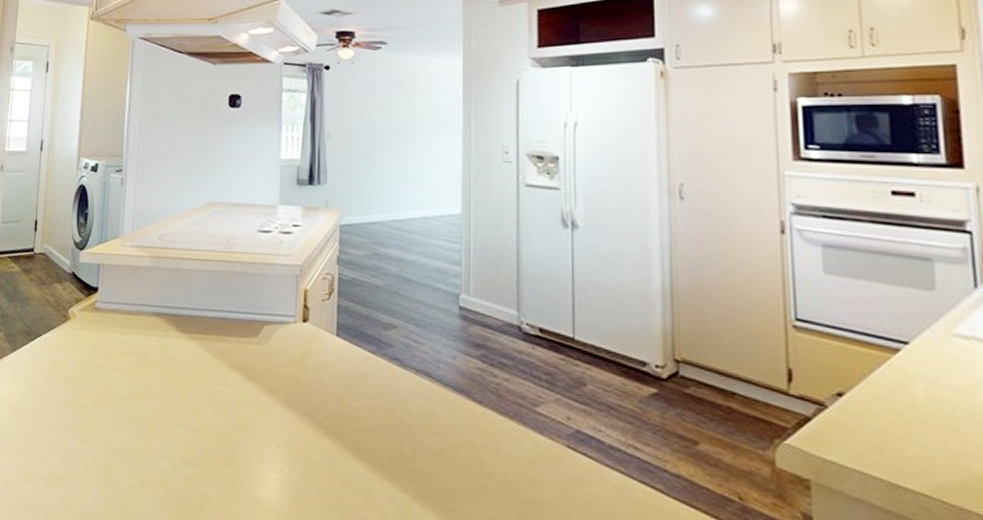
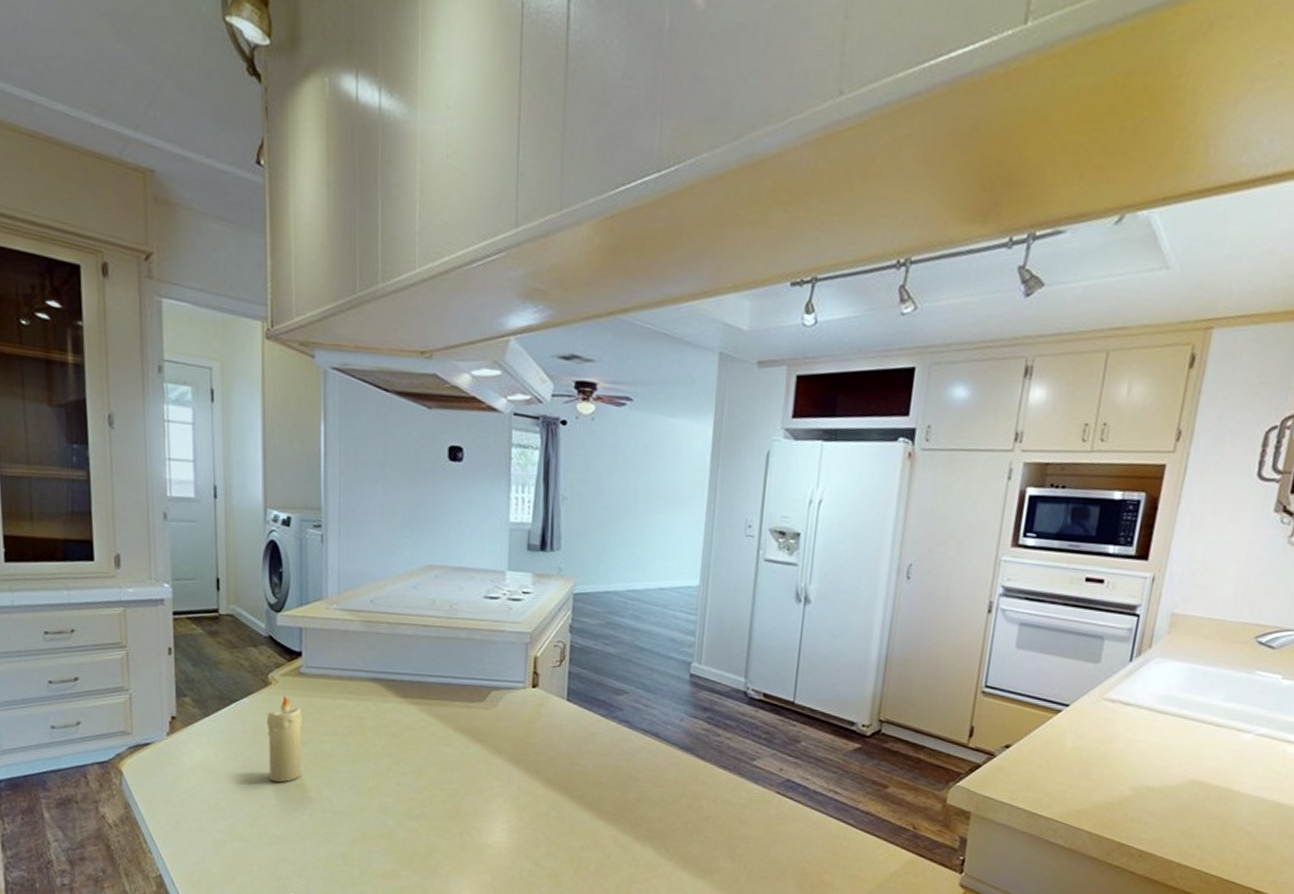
candle: none [61,330,94,421] -> present [266,695,302,783]

